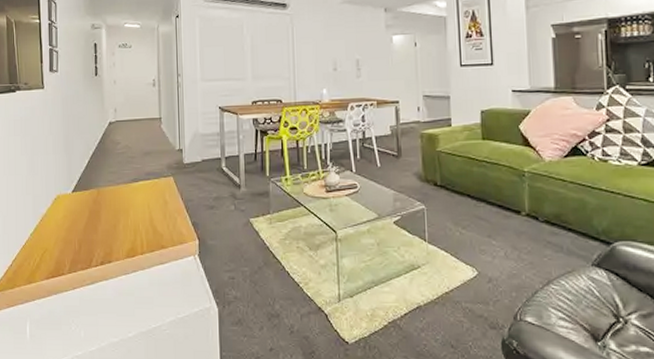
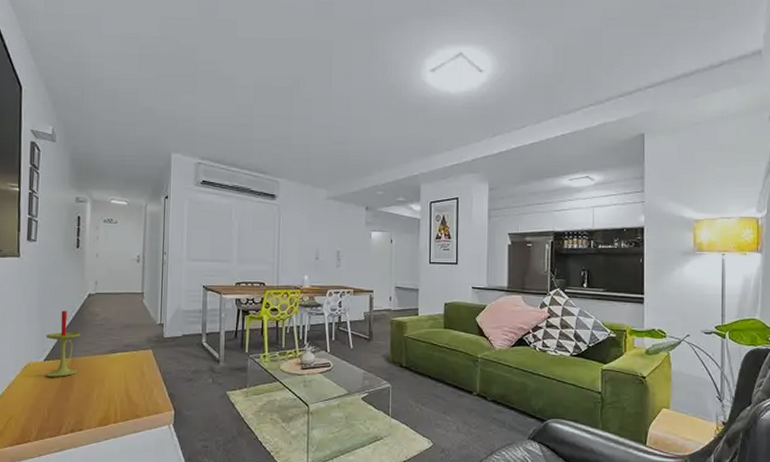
candle: none [72,140,105,208] -> present [45,310,81,377]

